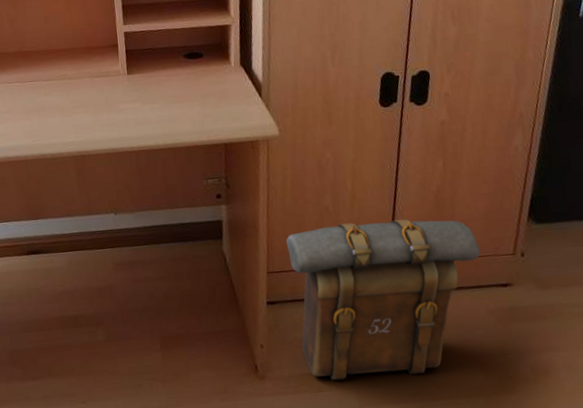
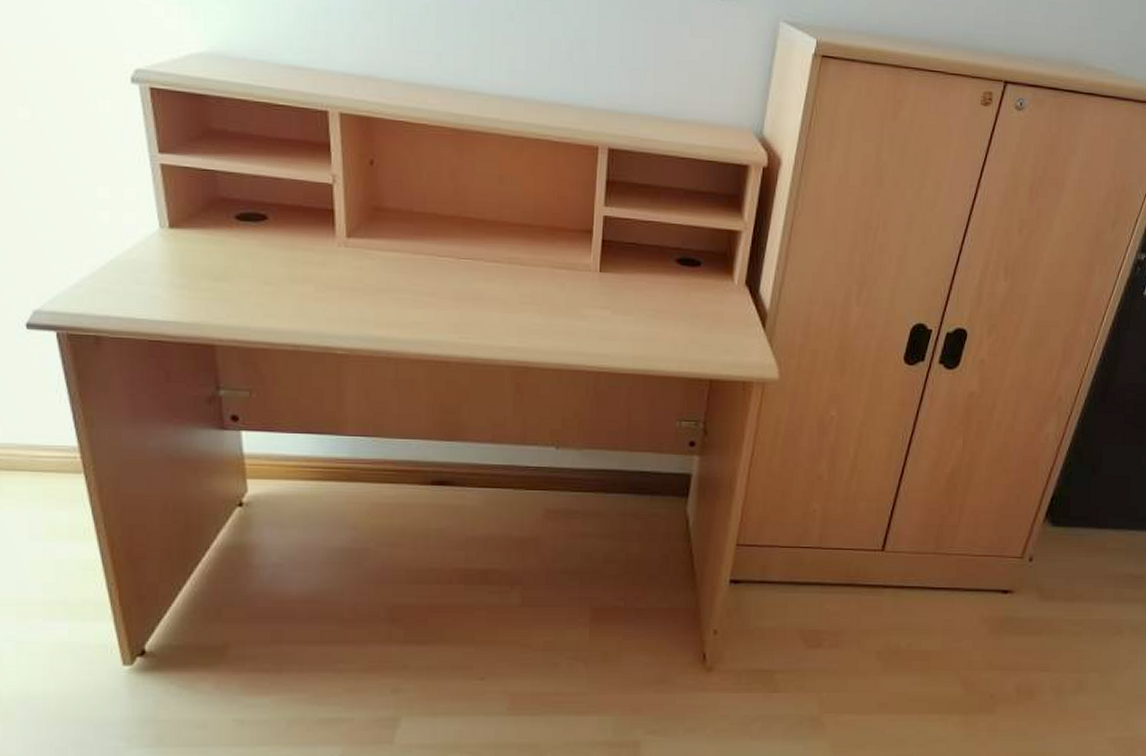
backpack: present [285,219,481,381] -> none [763,497,986,683]

